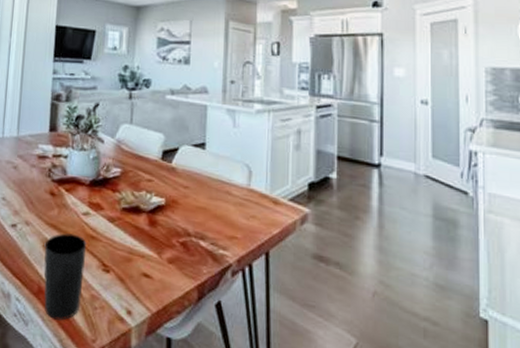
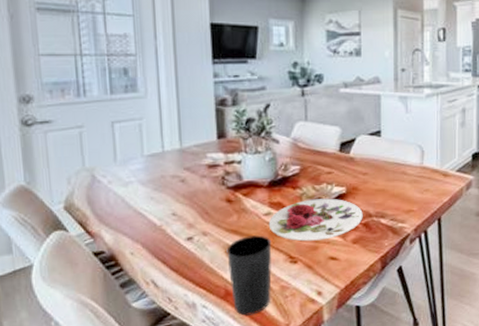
plate: none [85,205,181,253] -> present [268,198,363,241]

